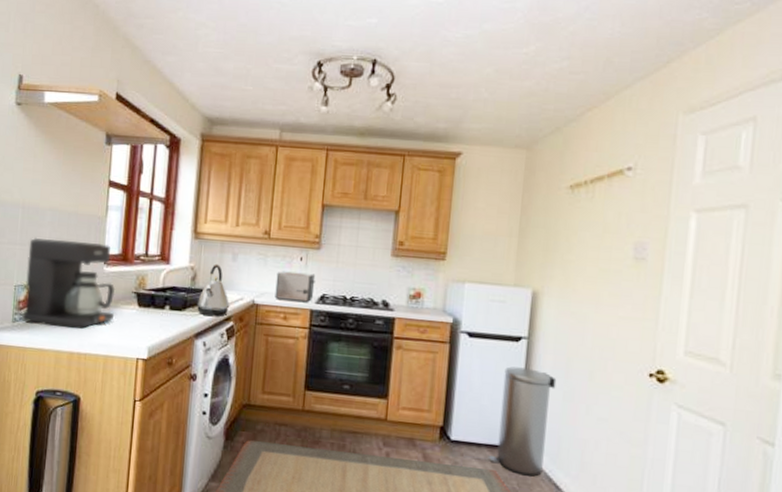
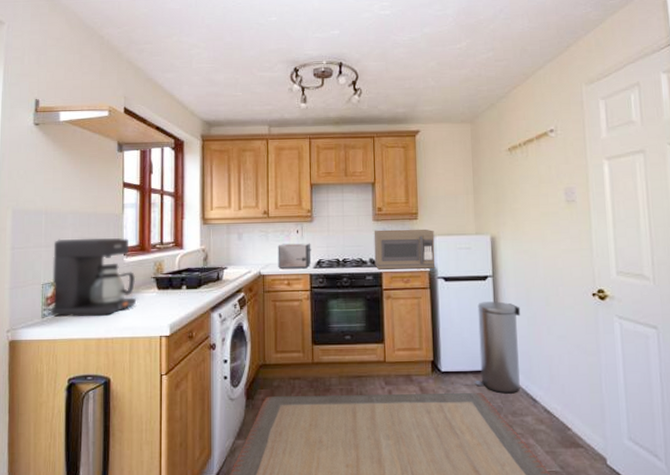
kettle: present [196,264,230,317] -> none [210,244,240,291]
microwave: none [387,267,464,320] -> present [374,229,436,270]

